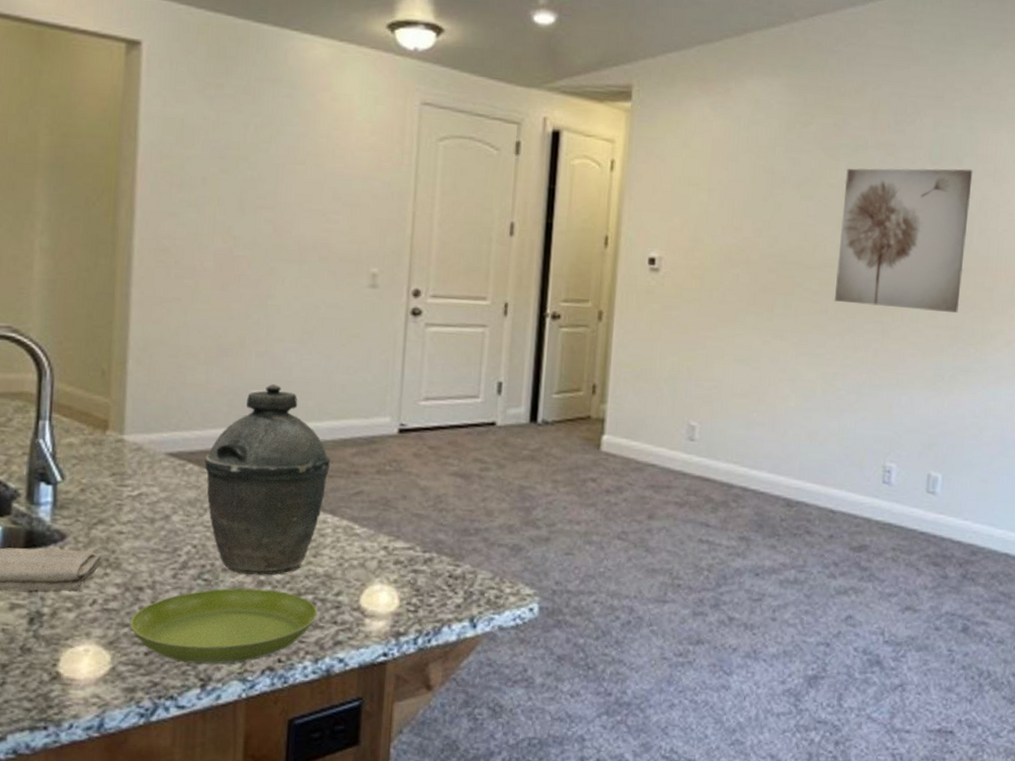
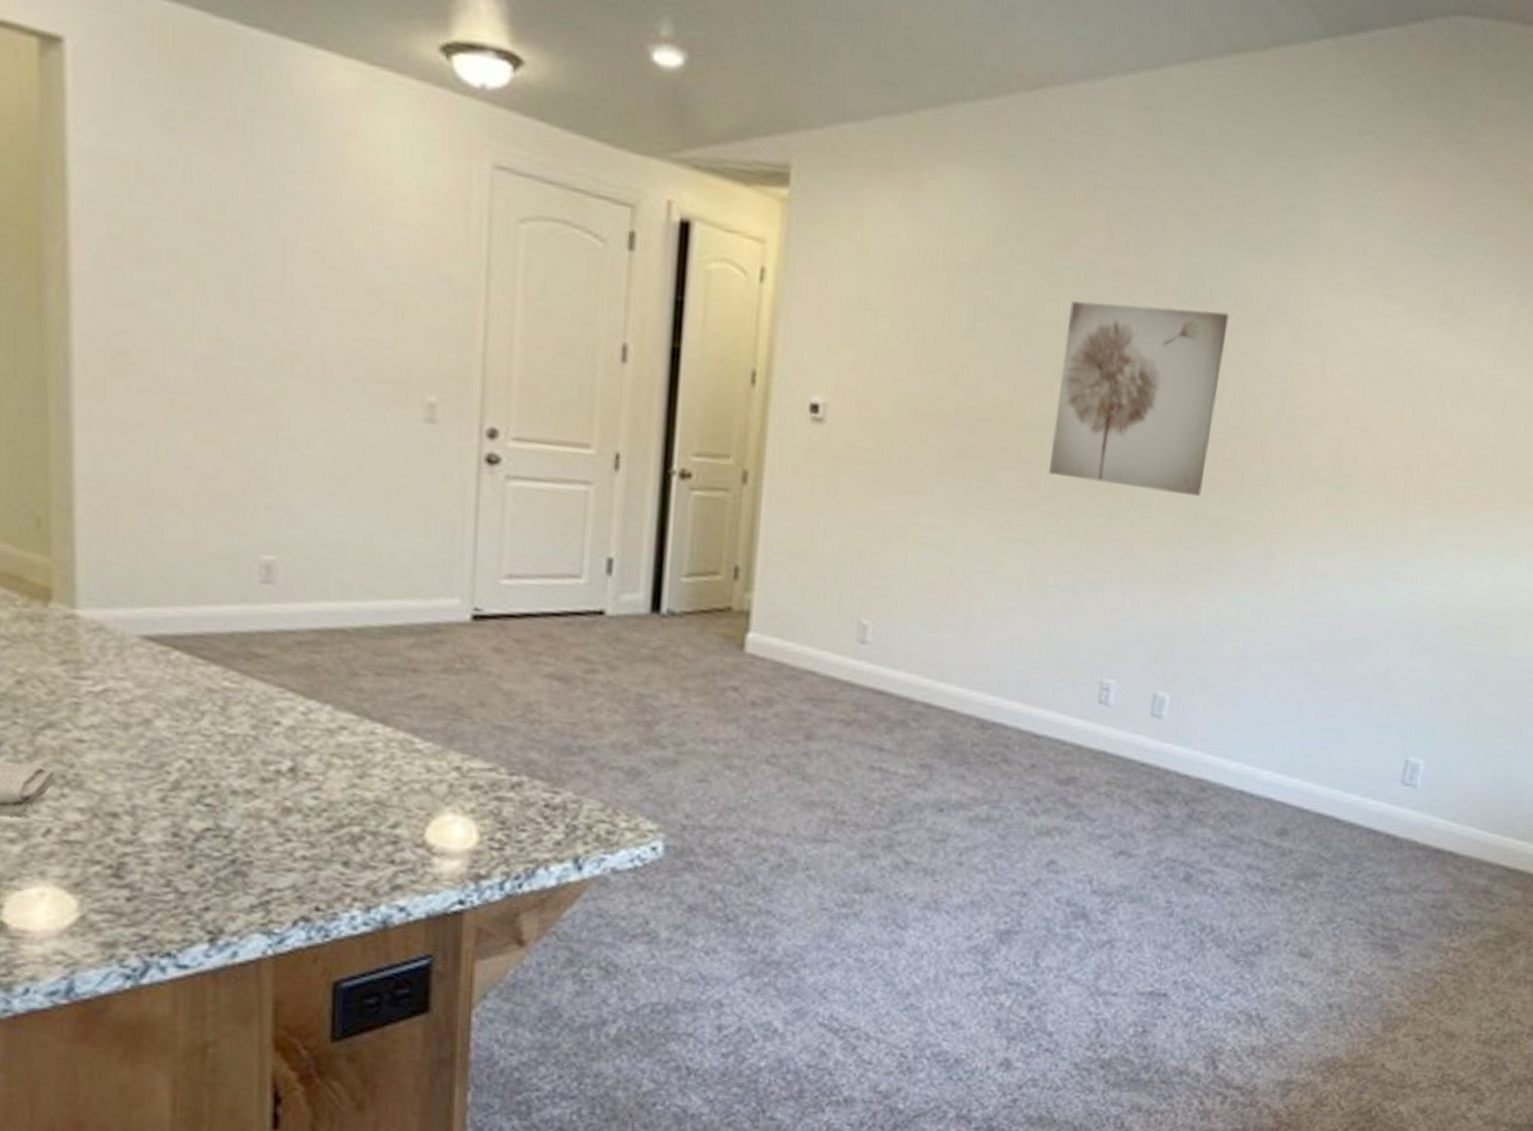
saucer: present [129,588,318,664] -> none [102,816,367,913]
kettle: present [205,384,330,575] -> none [198,548,377,800]

